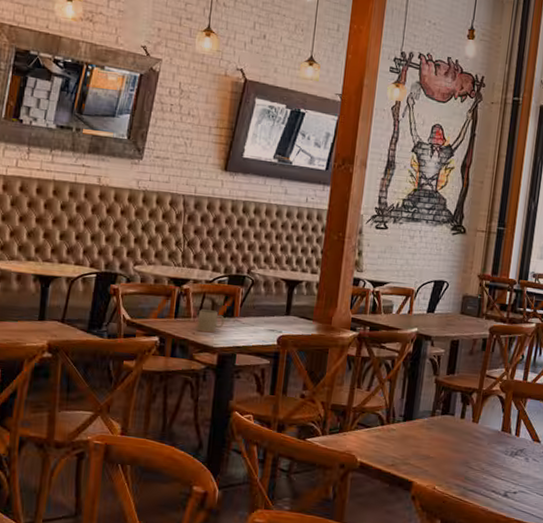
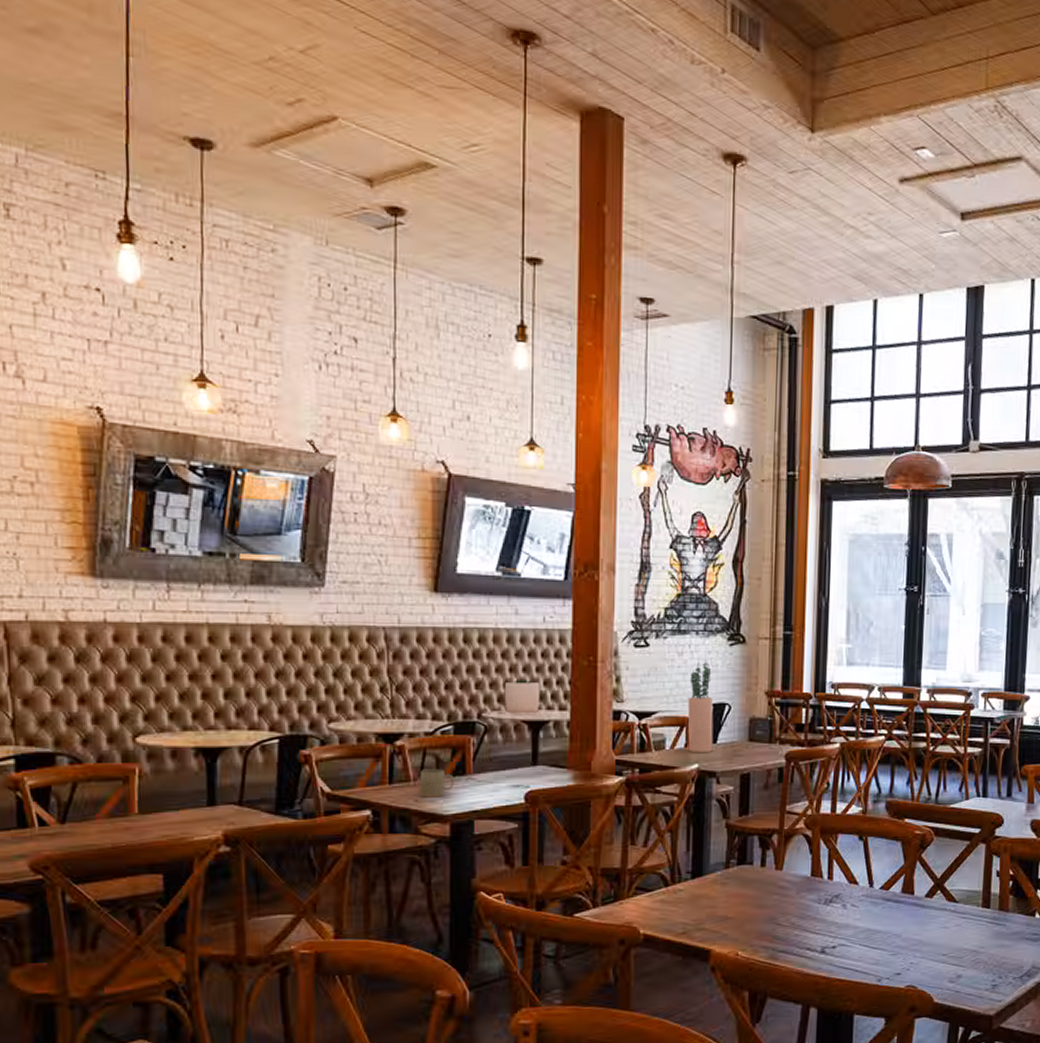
planter: none [269,246,298,275] -> present [504,680,540,714]
vase: none [410,244,436,321] -> present [687,660,714,754]

